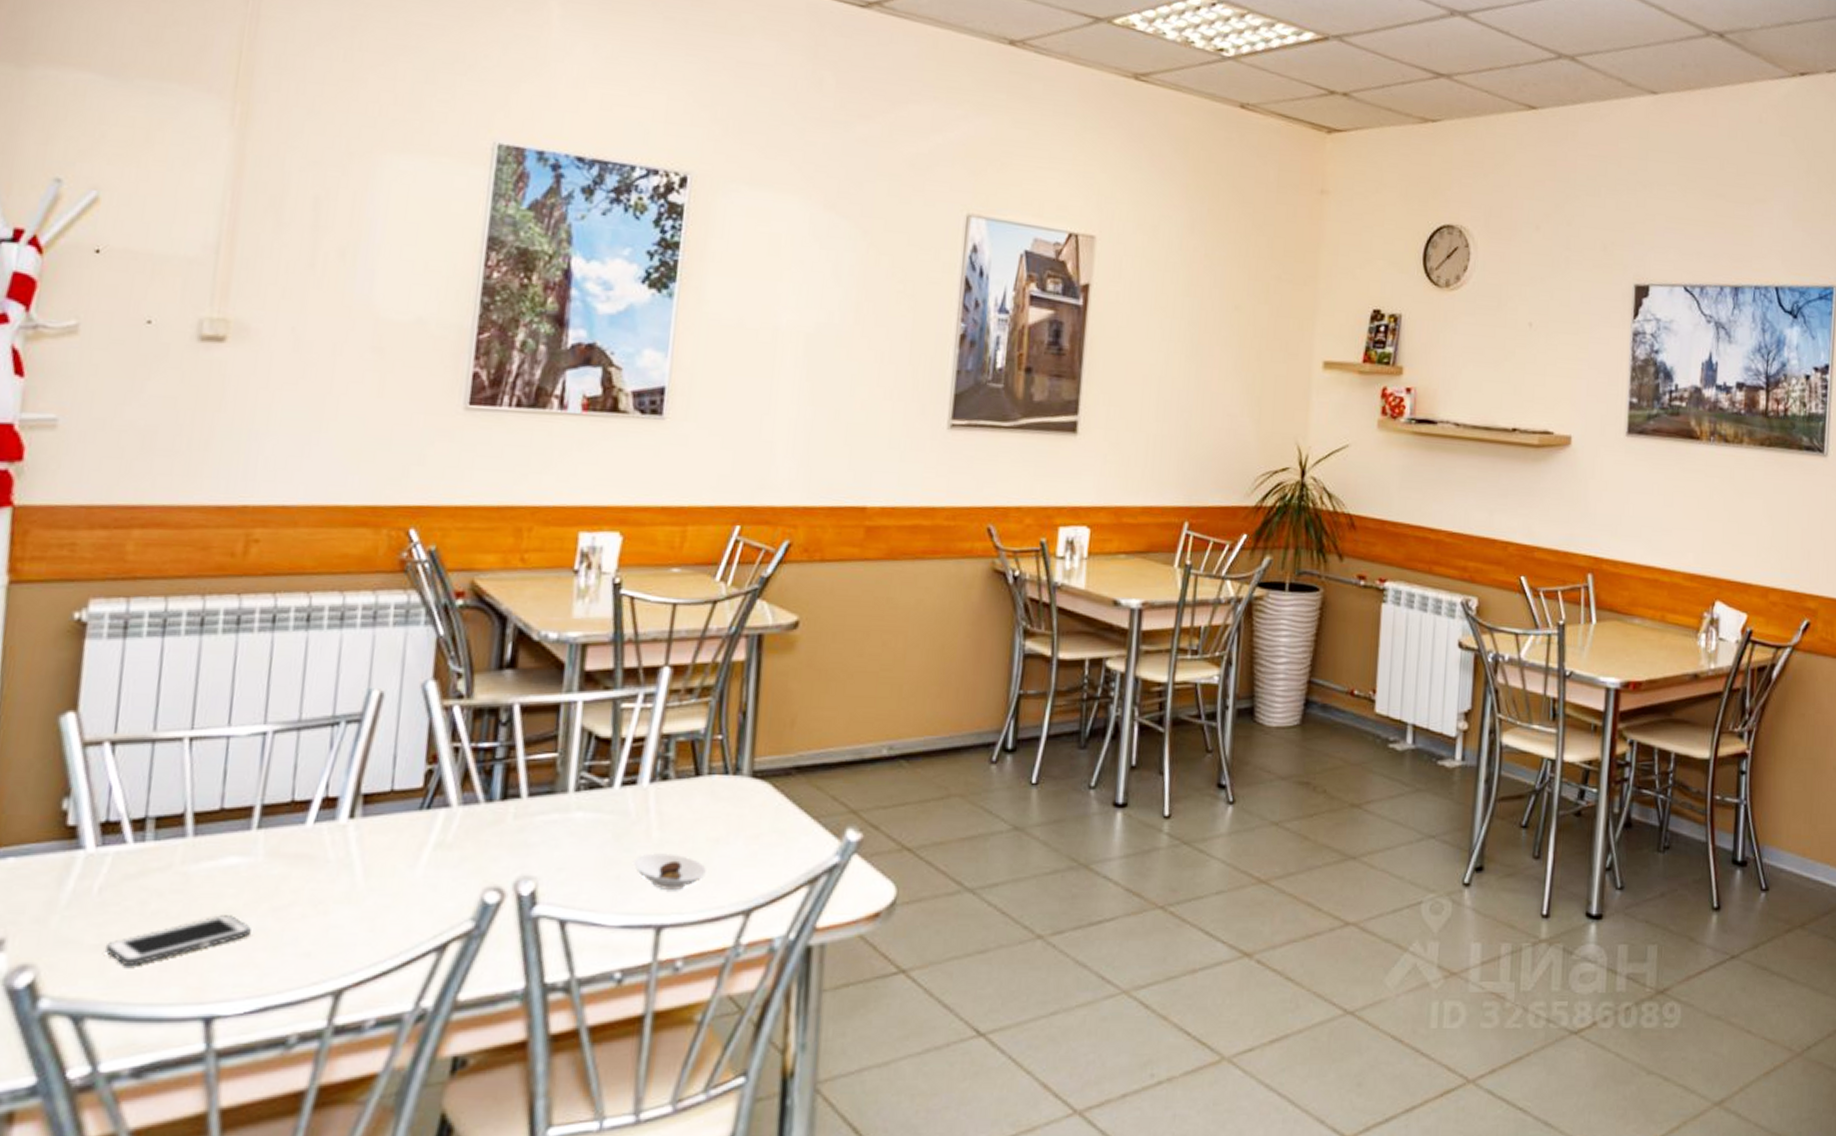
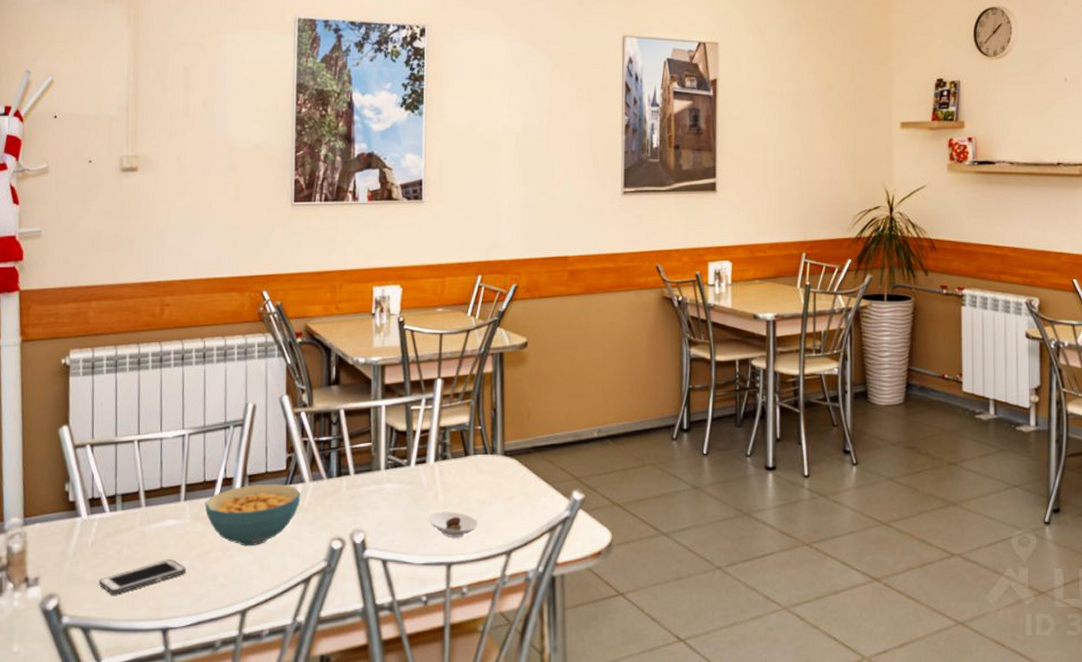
cereal bowl: none [289,807,443,898] -> present [205,483,301,547]

